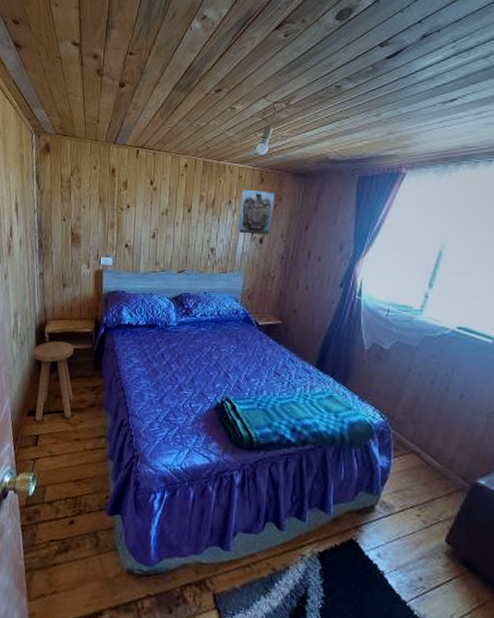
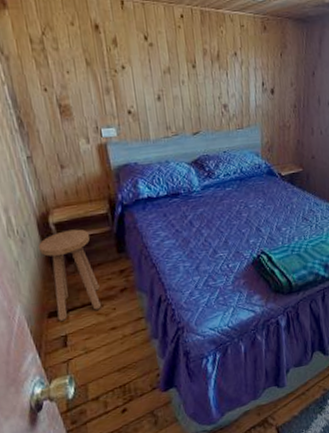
wall sculpture: present [238,189,275,234] -> none [246,38,281,86]

